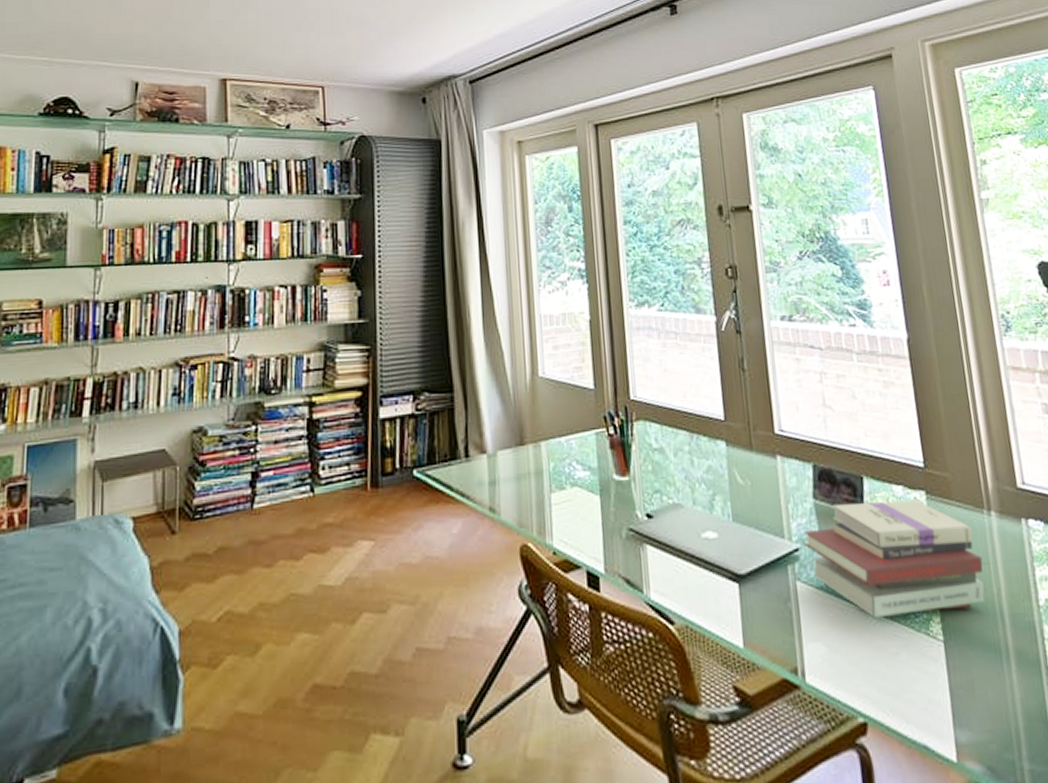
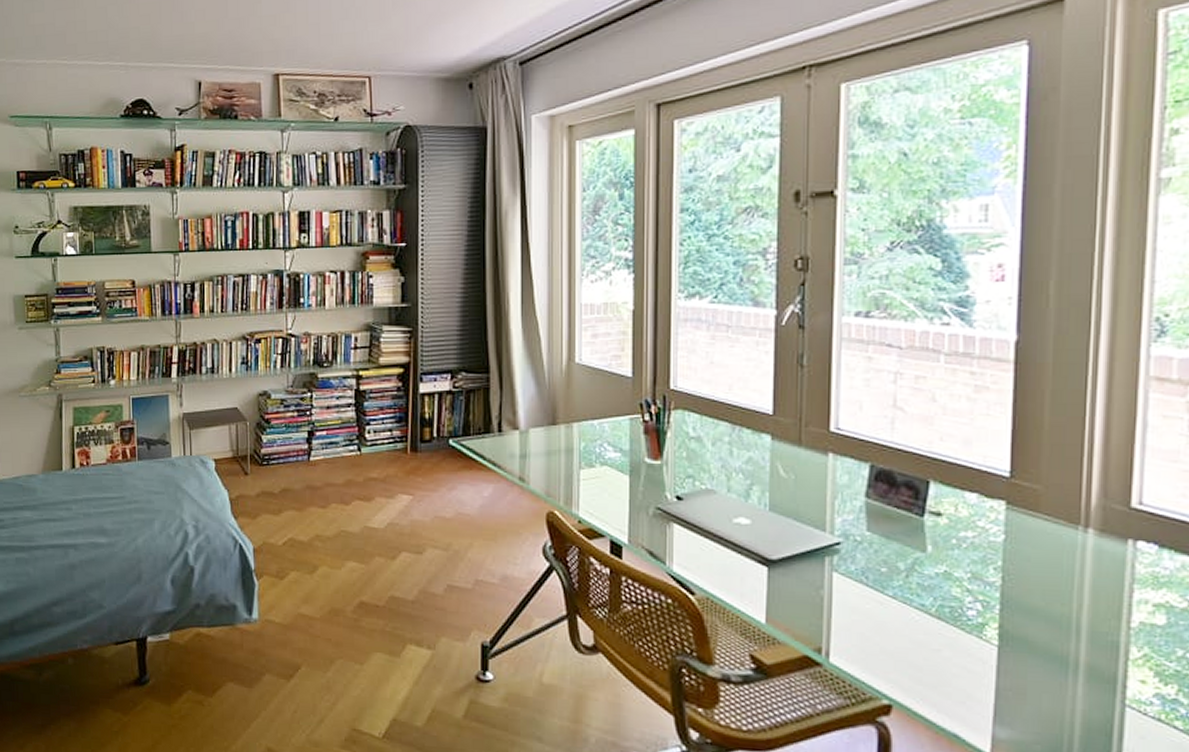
books: present [804,499,985,617] -> none [847,504,1065,620]

